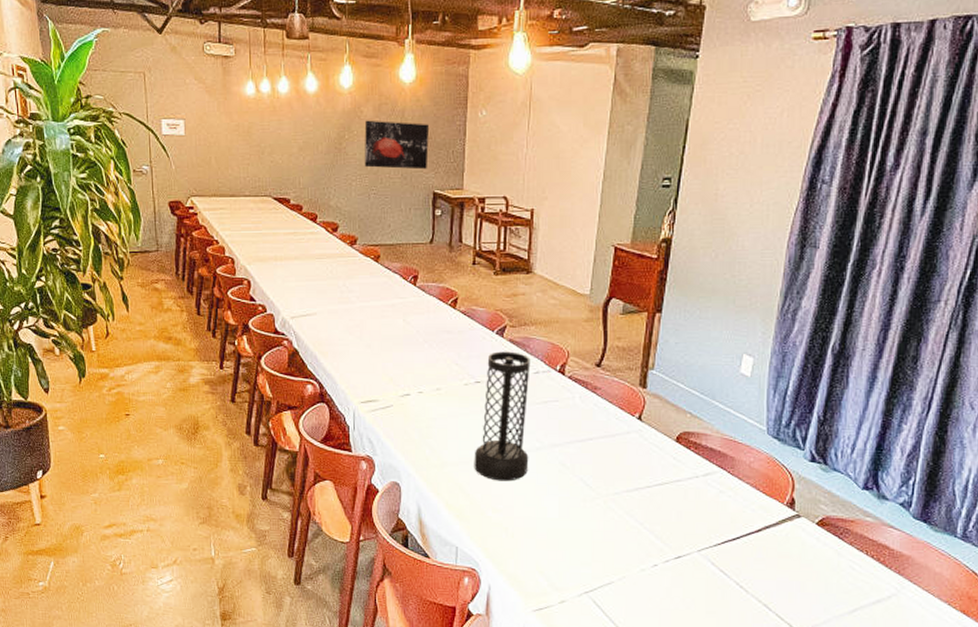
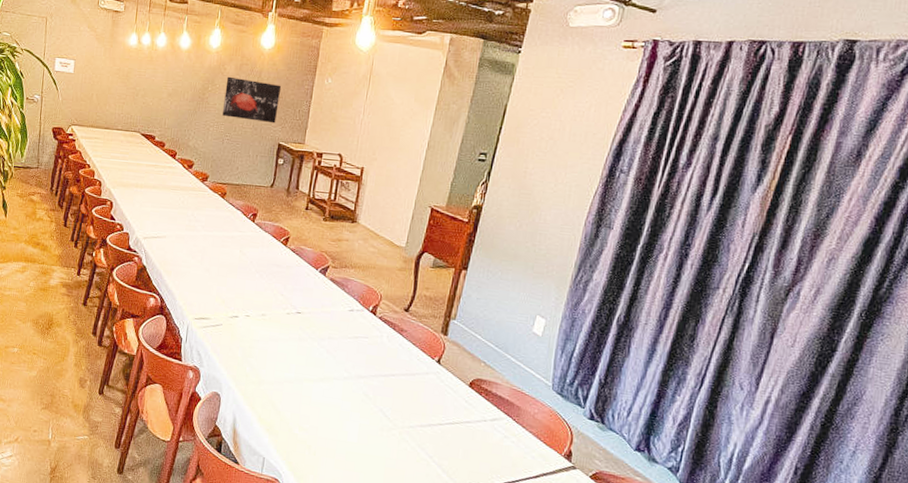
vase: present [474,351,530,482] -> none [287,287,347,405]

